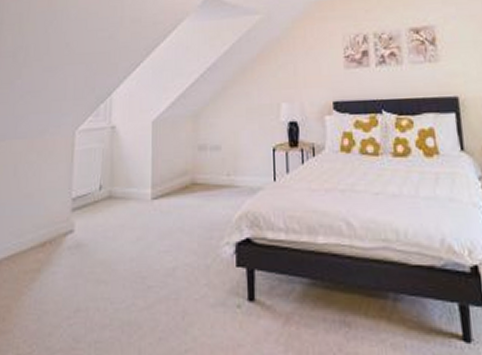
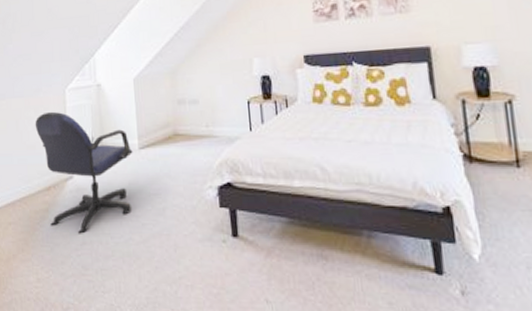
office chair: none [36,155,145,299] -> present [35,111,133,234]

